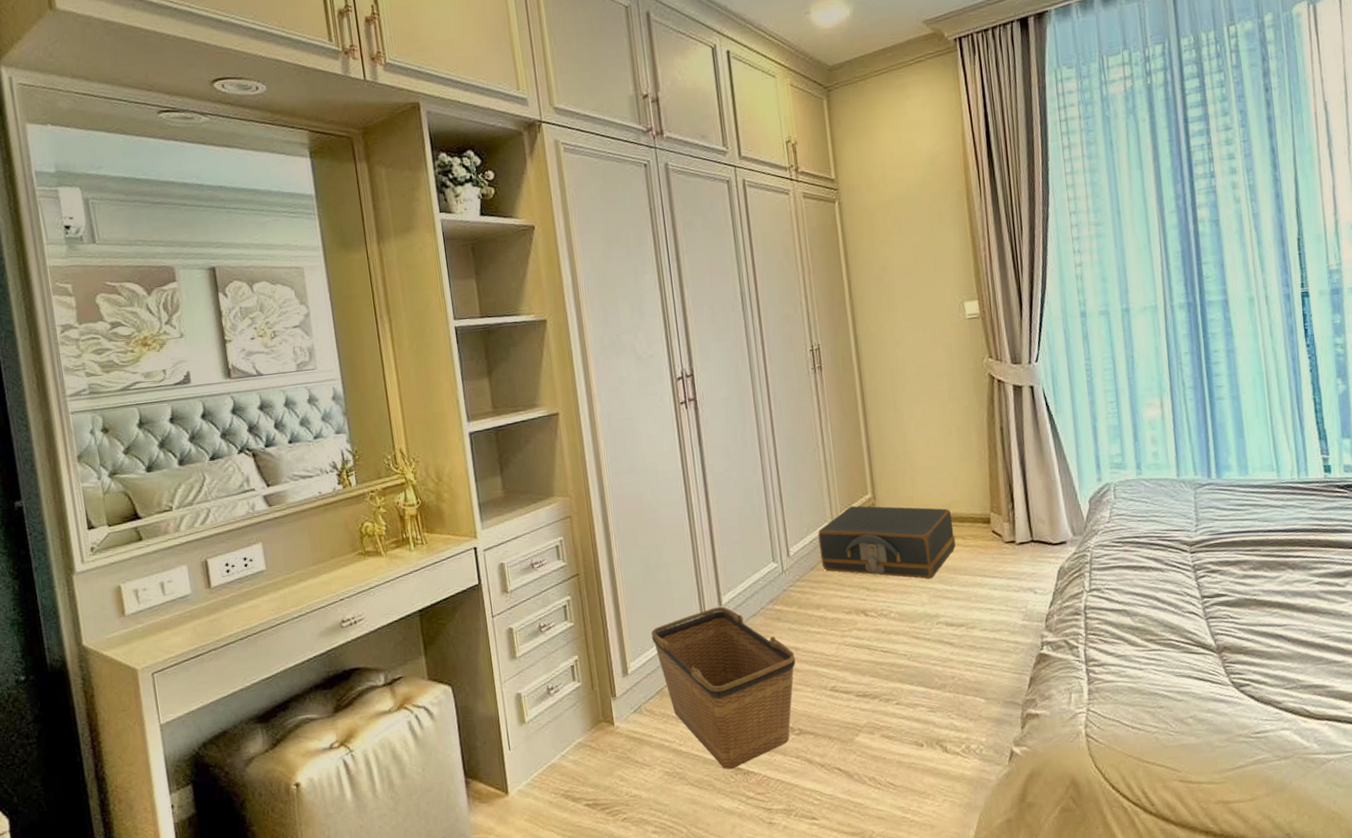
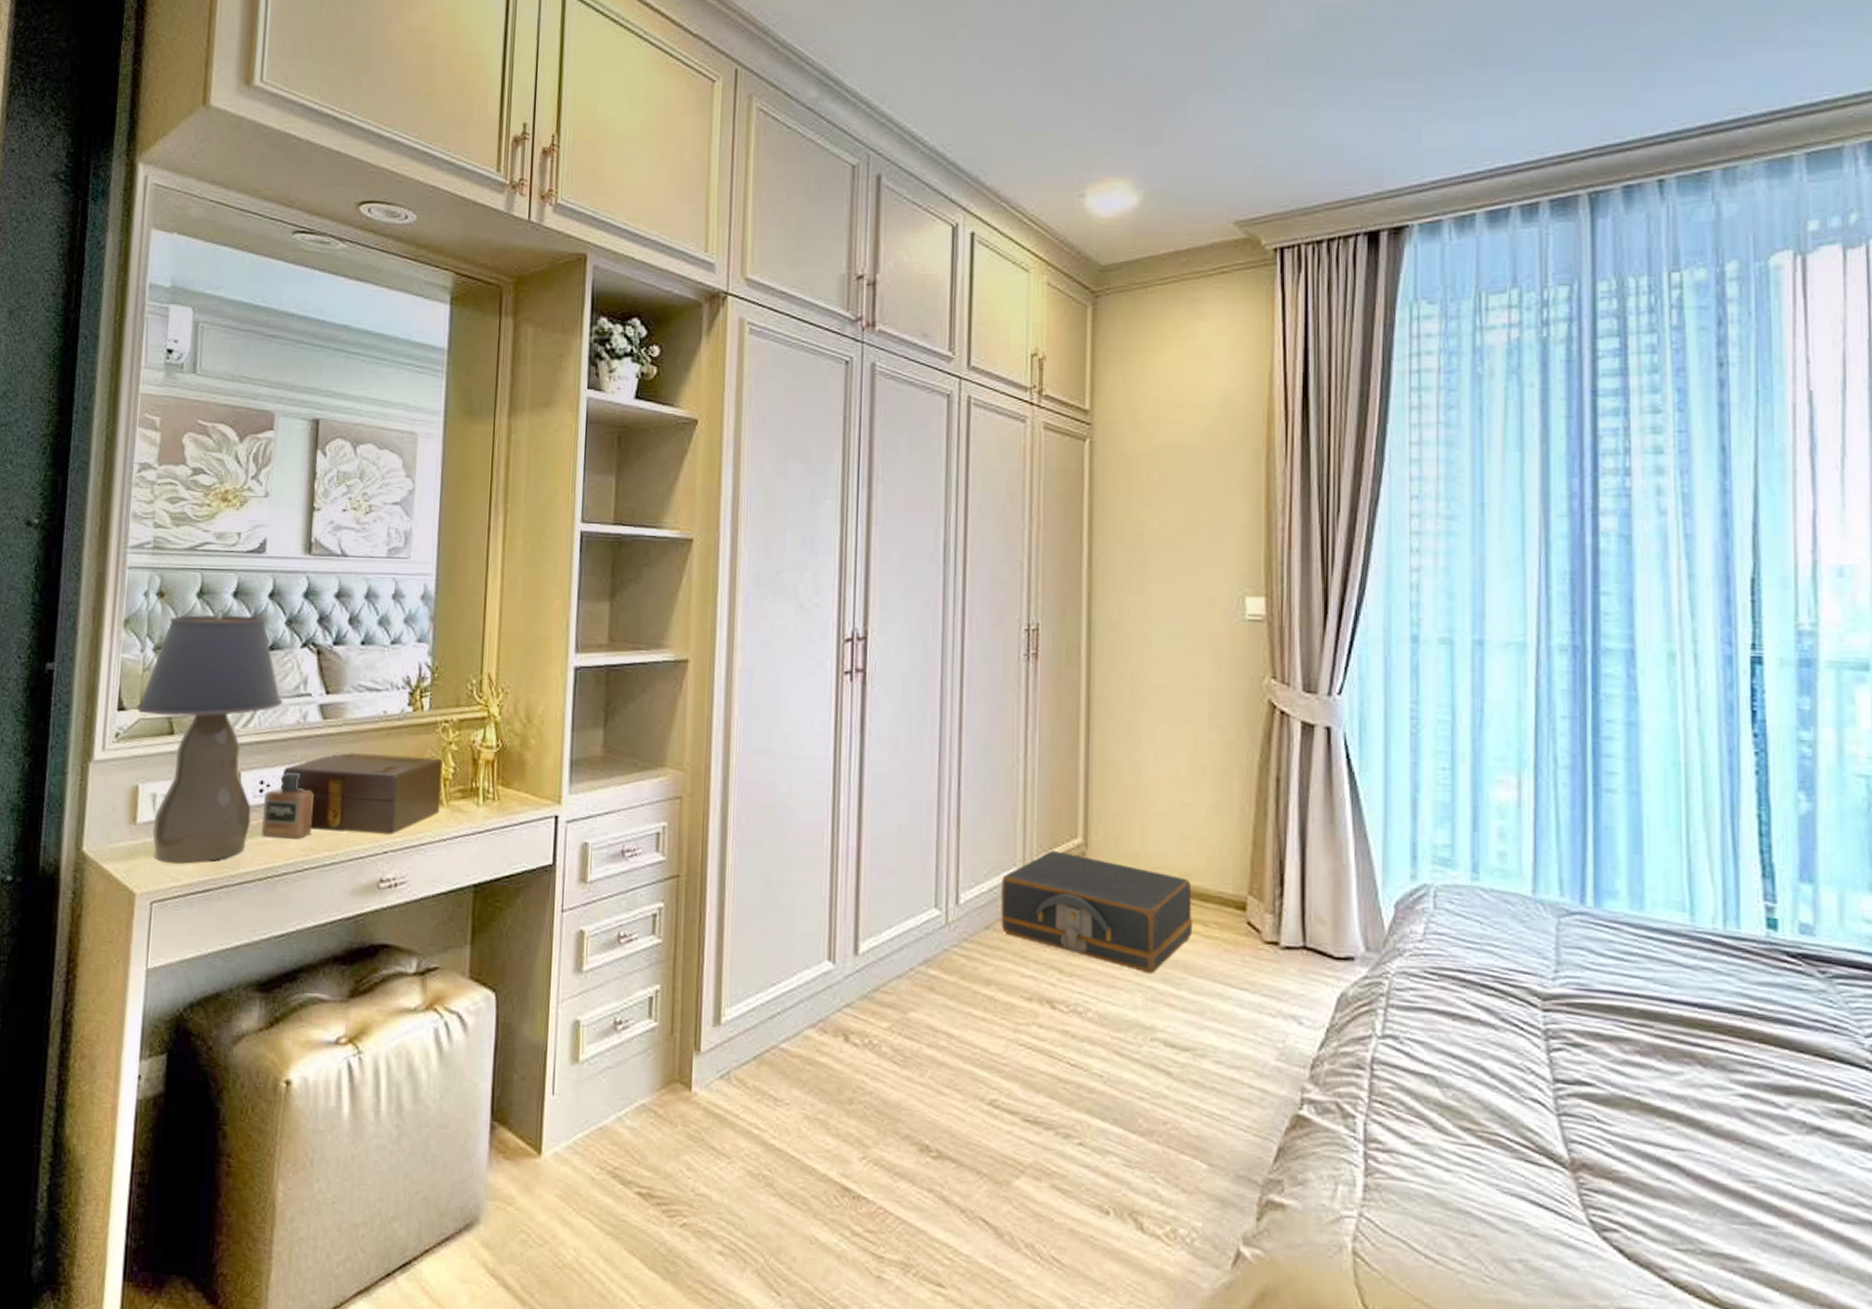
table lamp: none [104,435,232,642] -> present [136,610,283,865]
perfume: none [231,551,277,606] -> present [262,772,314,839]
jewelry box: none [243,520,381,593] -> present [283,752,443,835]
bicycle basket: present [651,606,796,770] -> none [758,955,947,1188]

